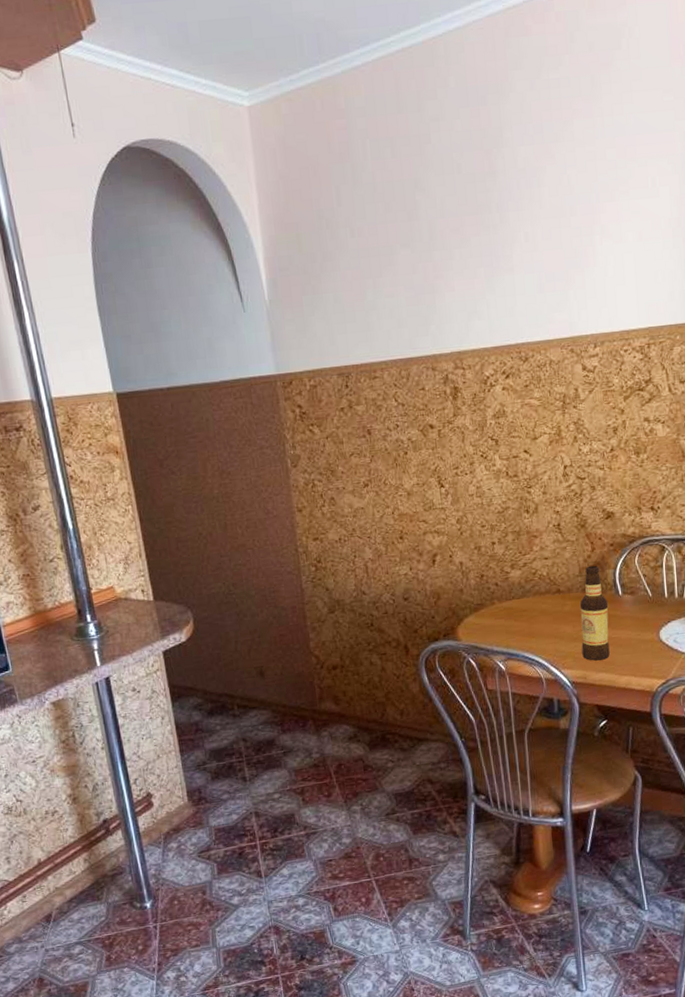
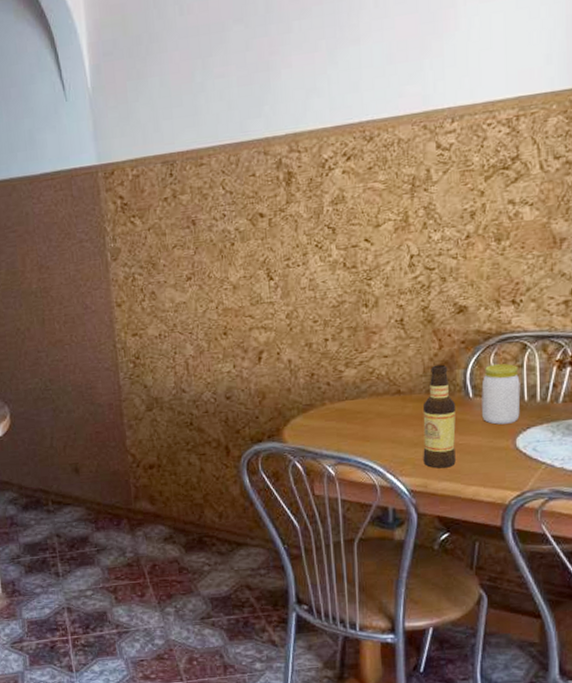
jar: none [629,564,662,619] -> present [481,363,521,425]

